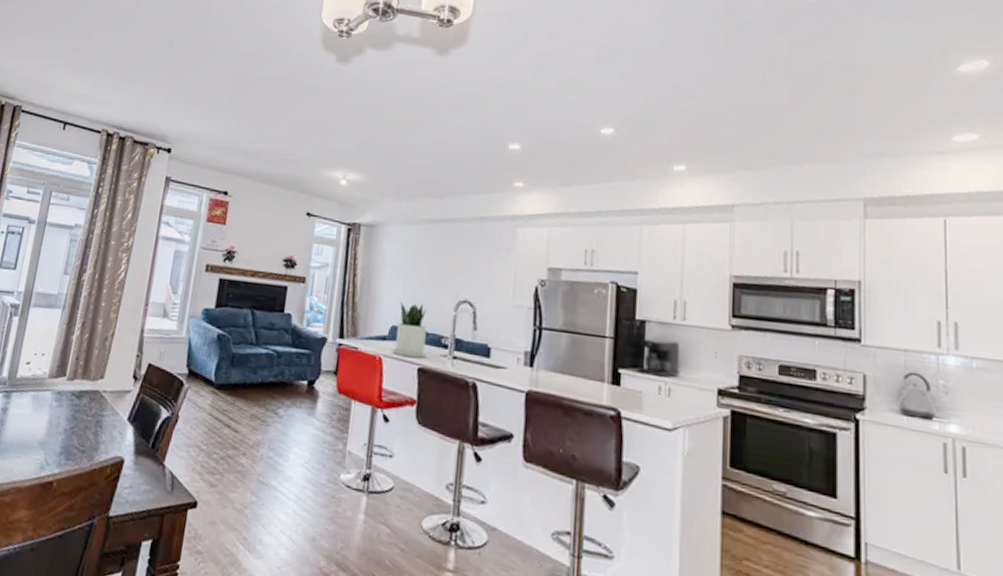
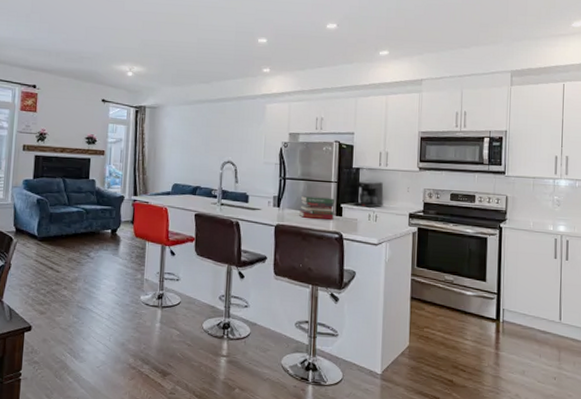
planter: present [391,303,427,358] -> none [174,165,201,207]
books: none [560,352,610,390] -> present [299,195,335,220]
kettle: present [897,371,938,420] -> none [527,192,553,224]

